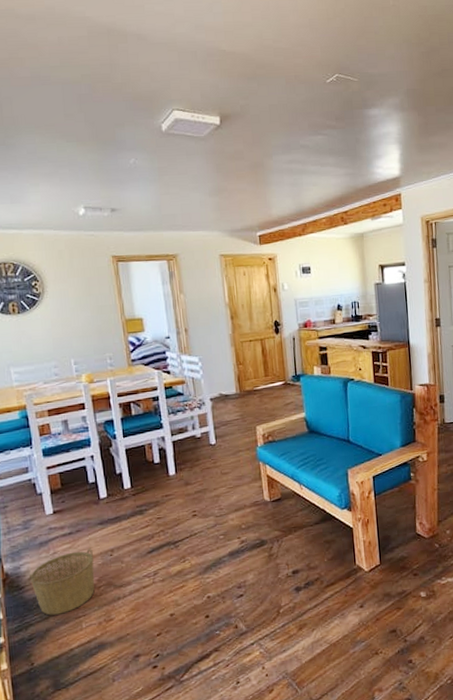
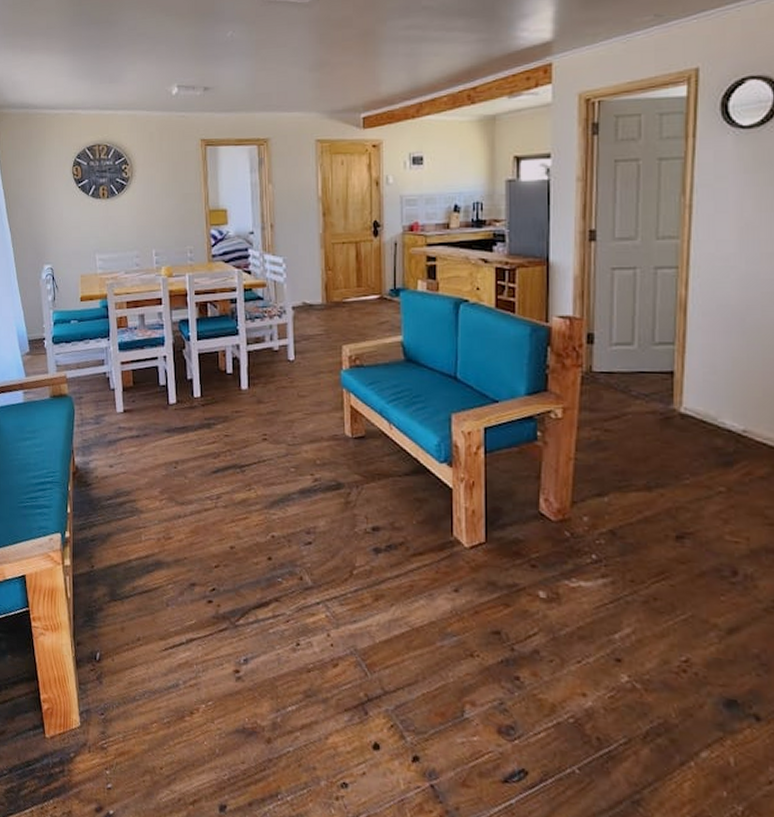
basket: present [28,547,95,616] -> none [96,455,159,521]

